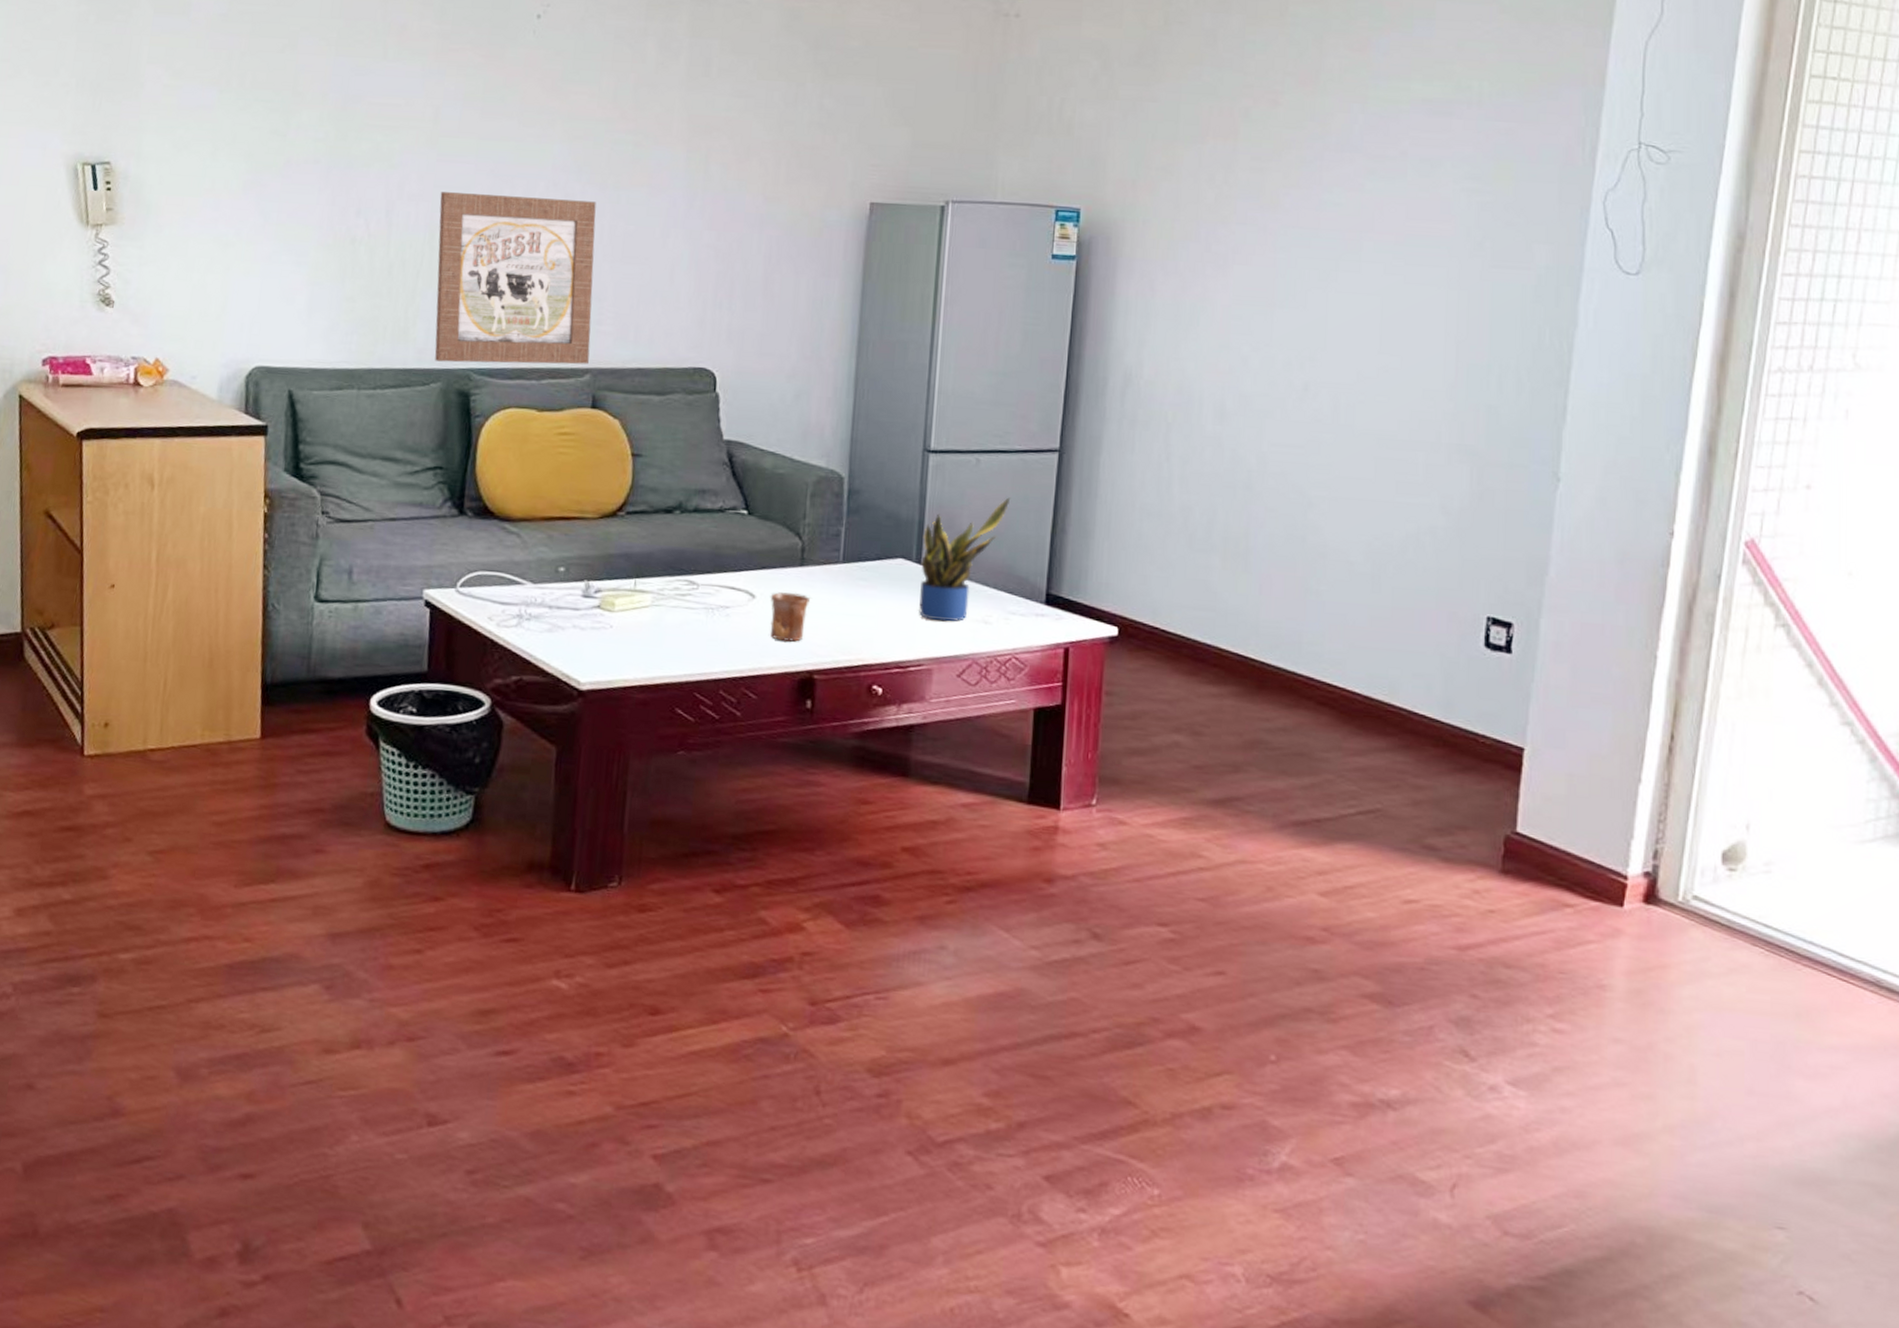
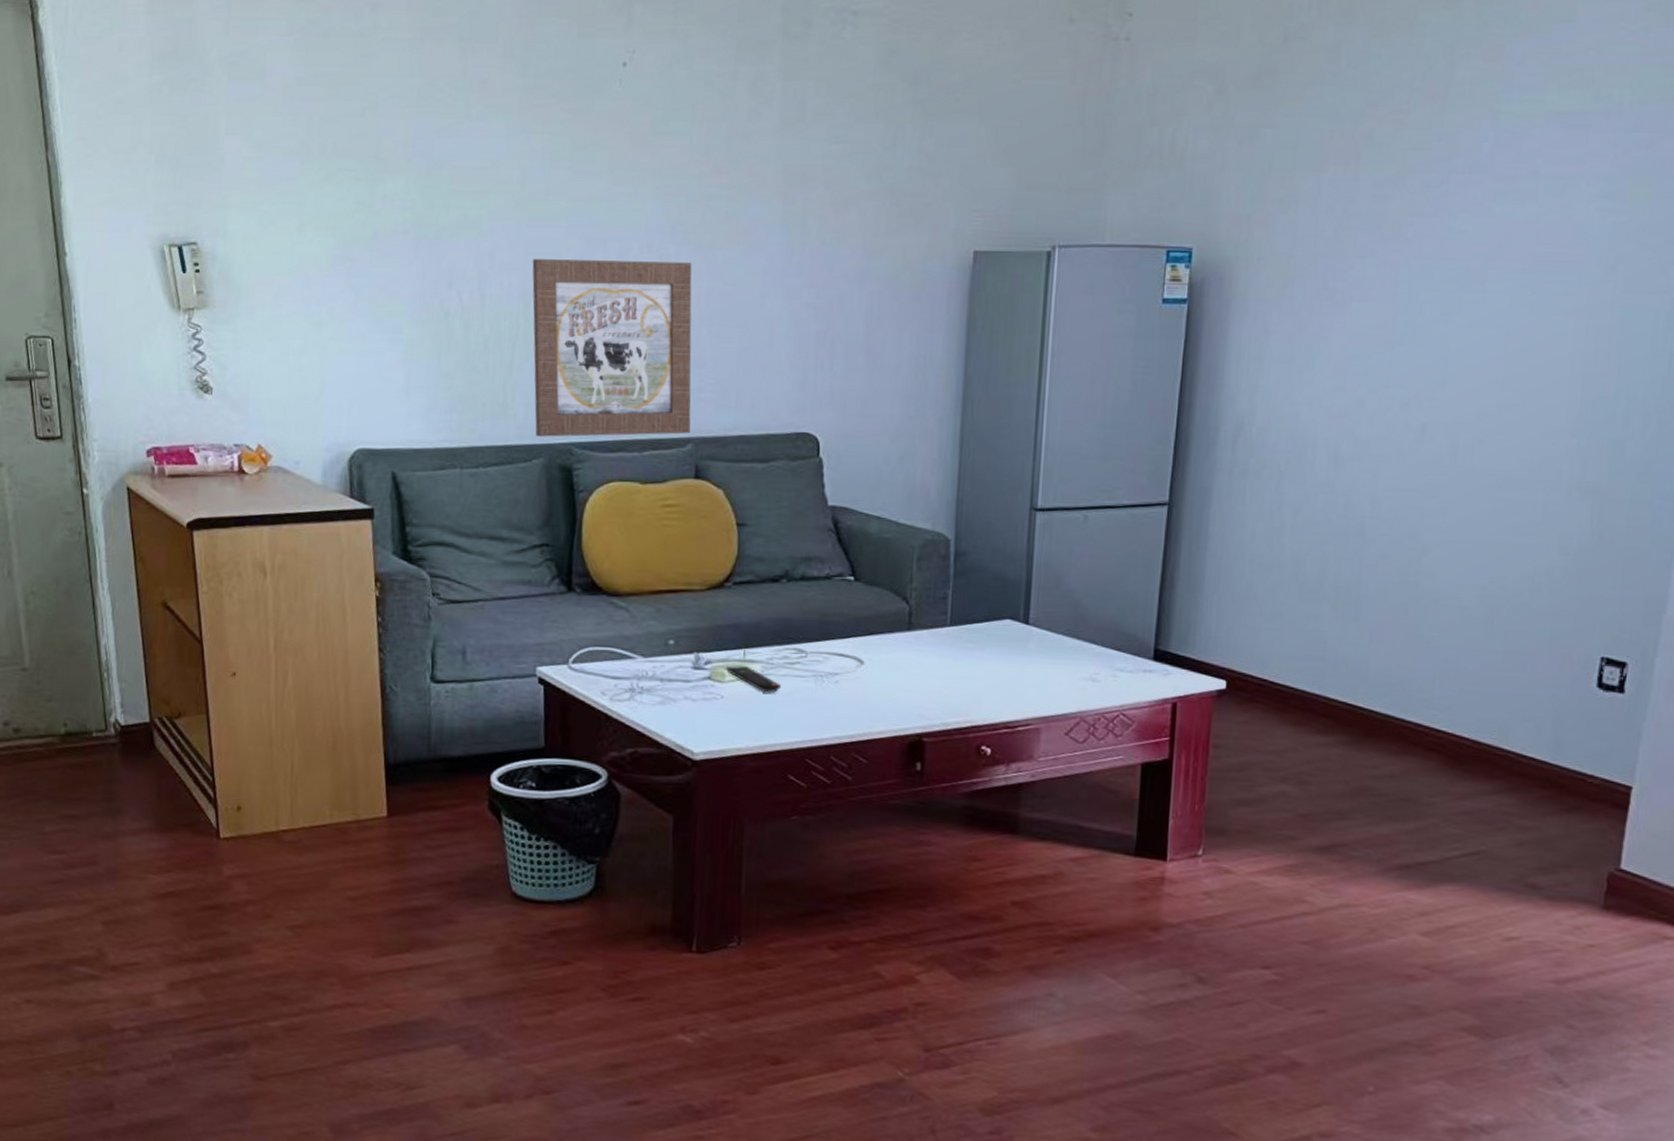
remote control: none [615,595,672,624] -> present [725,665,782,693]
mug: present [770,592,810,642] -> none [878,657,918,707]
potted plant: present [919,497,1011,622] -> none [1026,553,1119,681]

